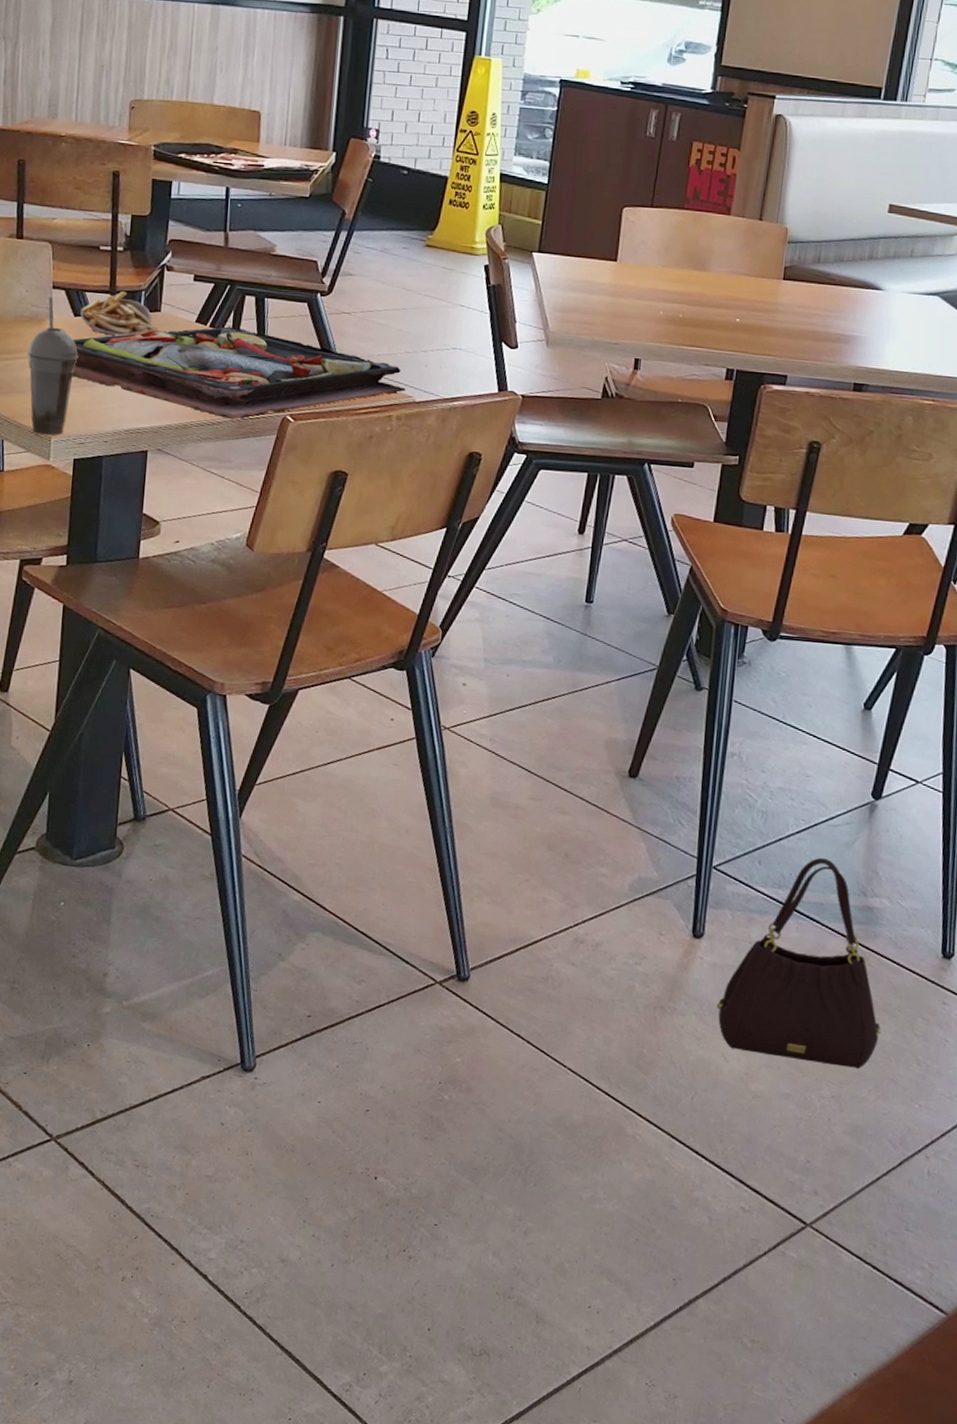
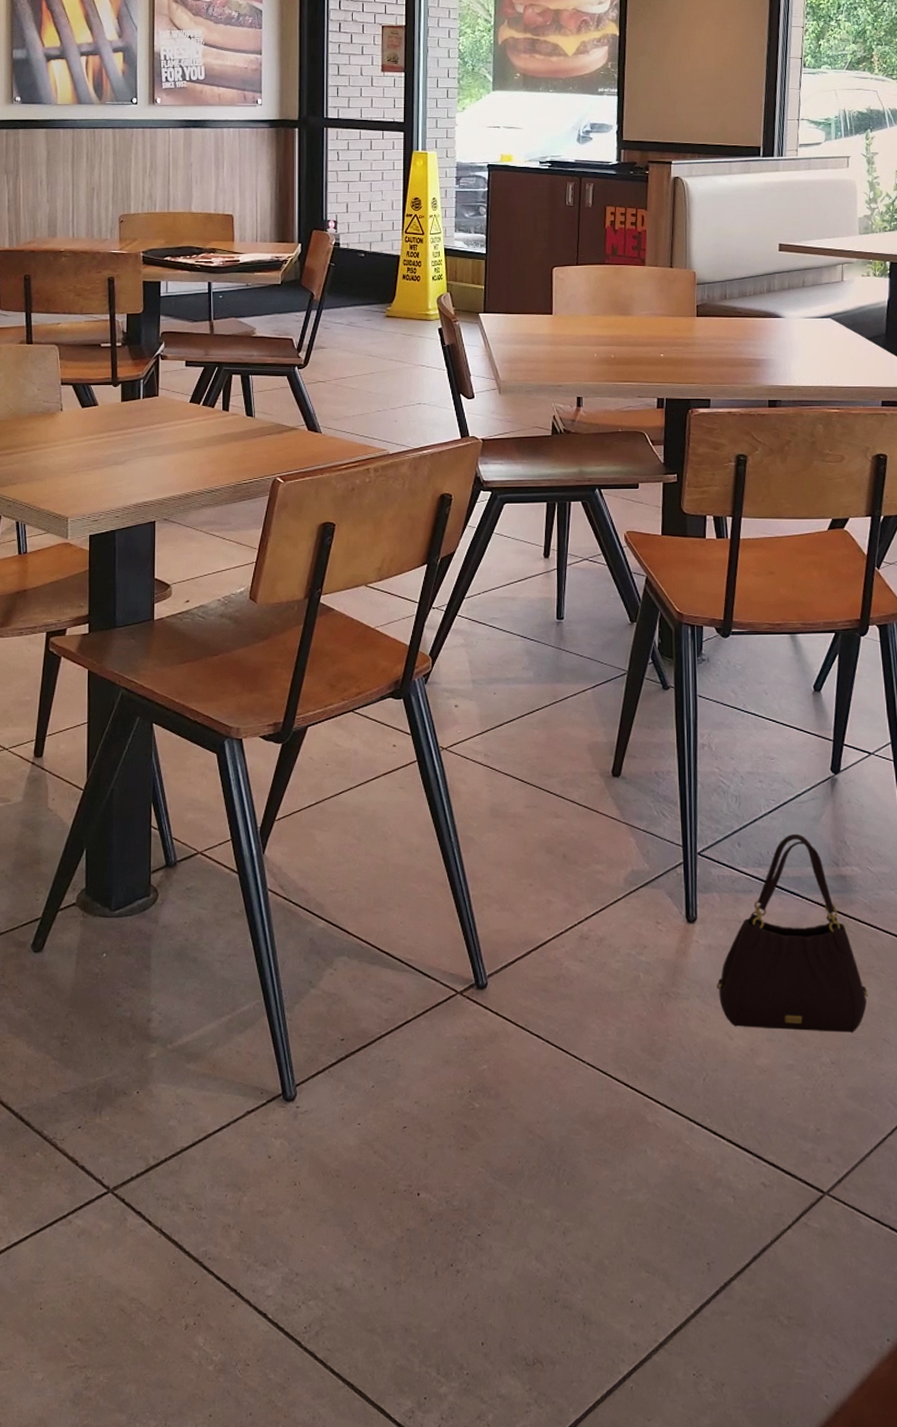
beverage cup: present [27,297,78,436] -> none [42,392,88,517]
food tray: present [72,326,406,419] -> none [82,403,380,485]
french fries: present [80,291,158,336] -> none [87,382,157,422]

